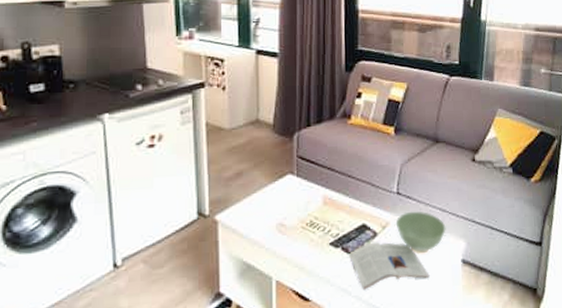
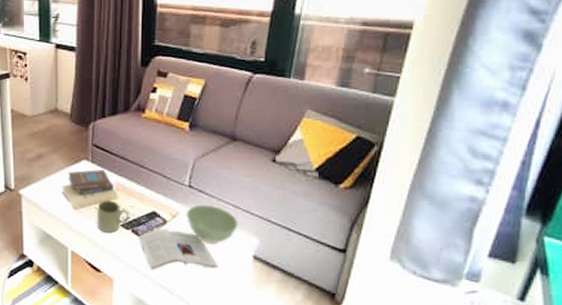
books: none [265,183,326,232] -> present [62,170,118,210]
mug: none [303,216,340,256] -> present [96,200,130,235]

